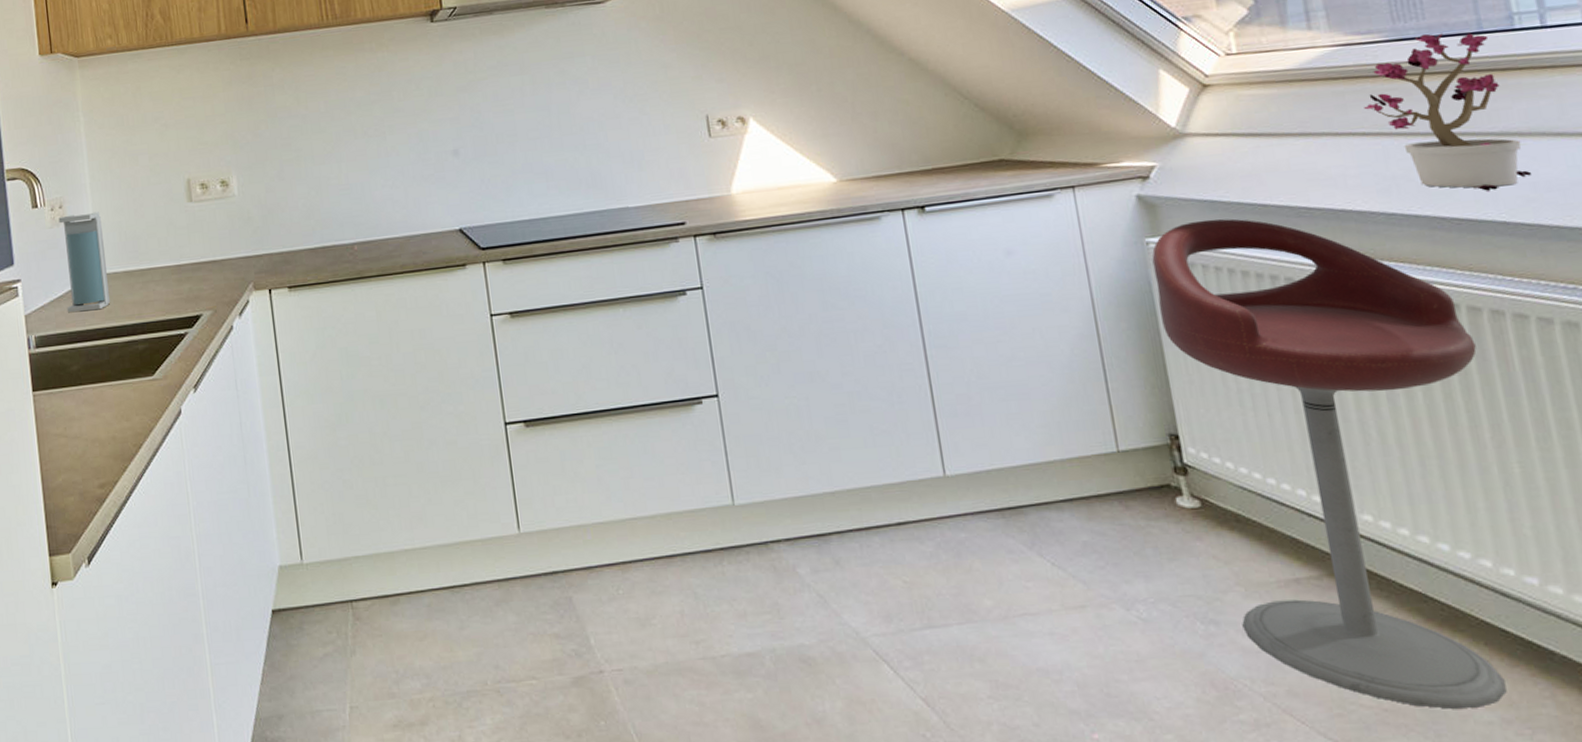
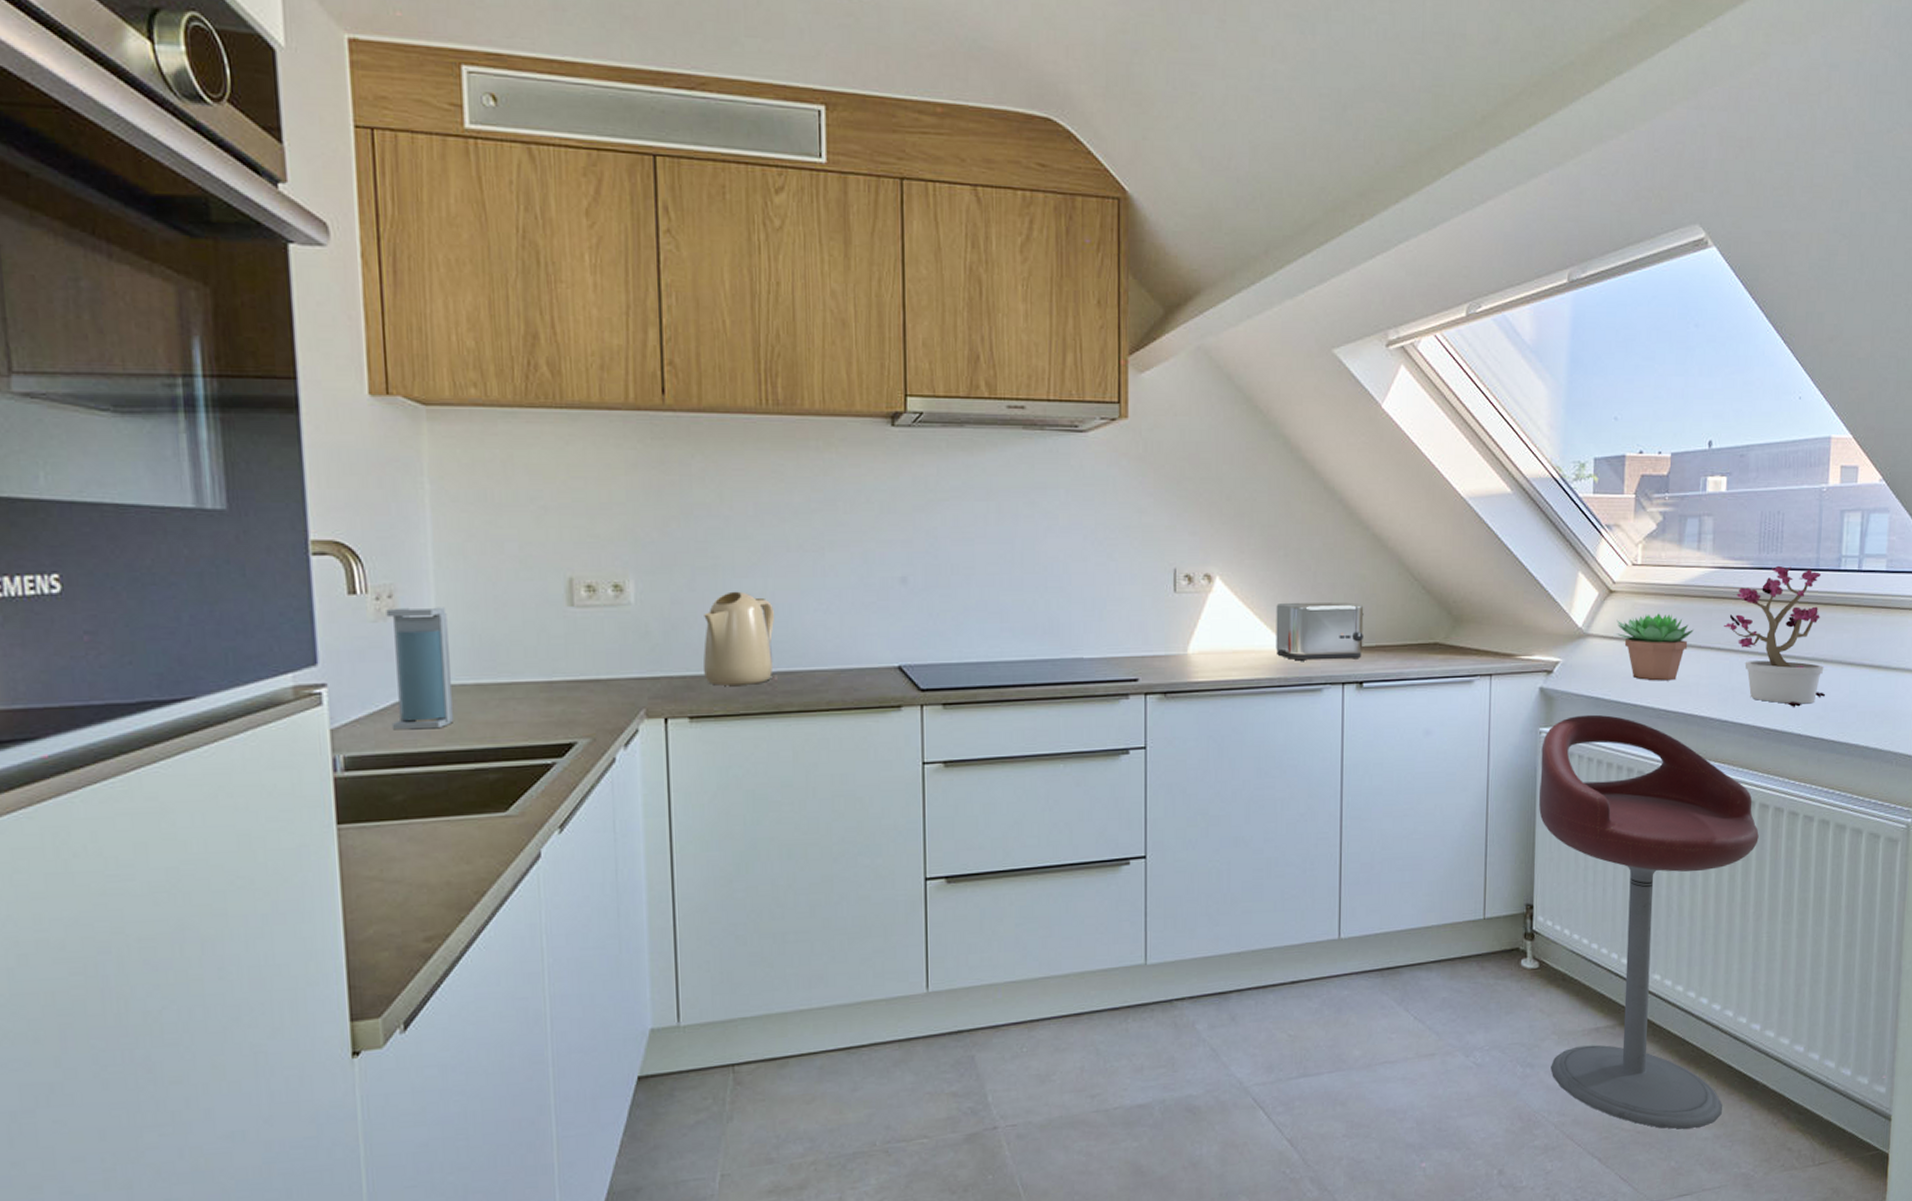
kettle: none [293,176,353,258] -> present [702,591,774,686]
toaster: none [816,128,919,191] -> present [1276,601,1364,661]
succulent plant: none [1219,102,1324,177] -> present [1616,613,1694,681]

